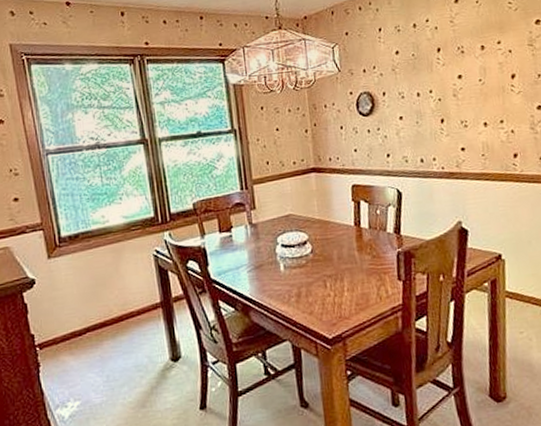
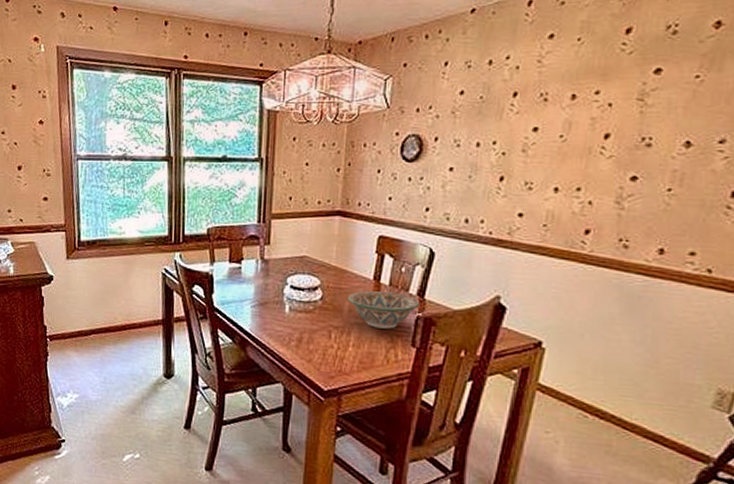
decorative bowl: none [335,233,398,270] -> present [348,290,420,329]

